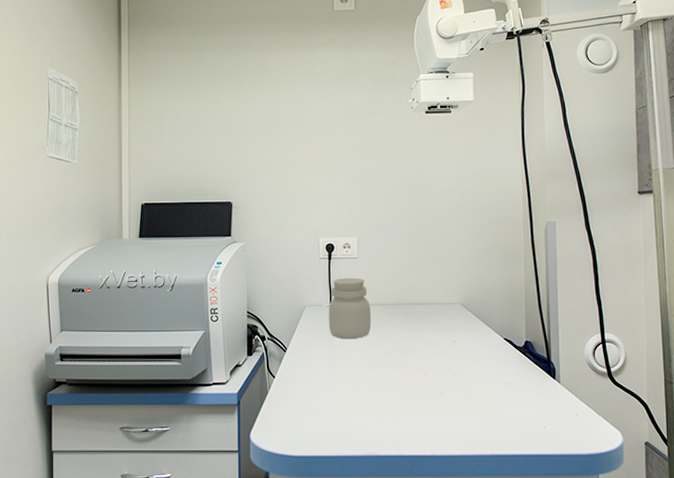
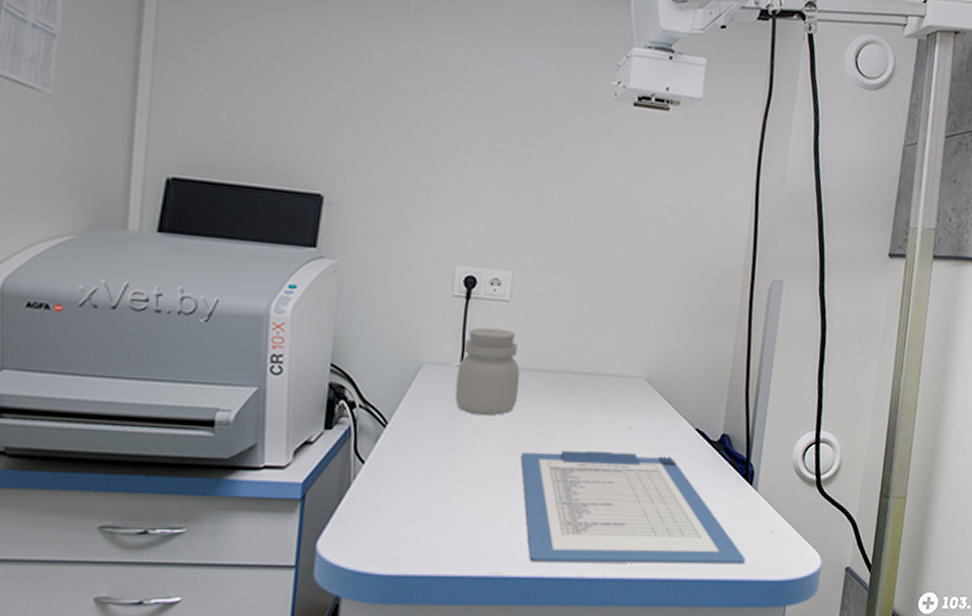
clipboard: none [379,360,559,444] -> present [521,450,745,565]

